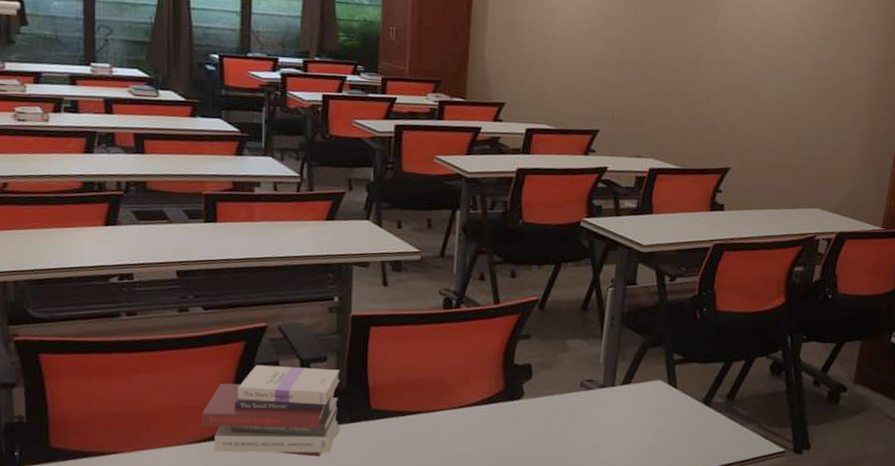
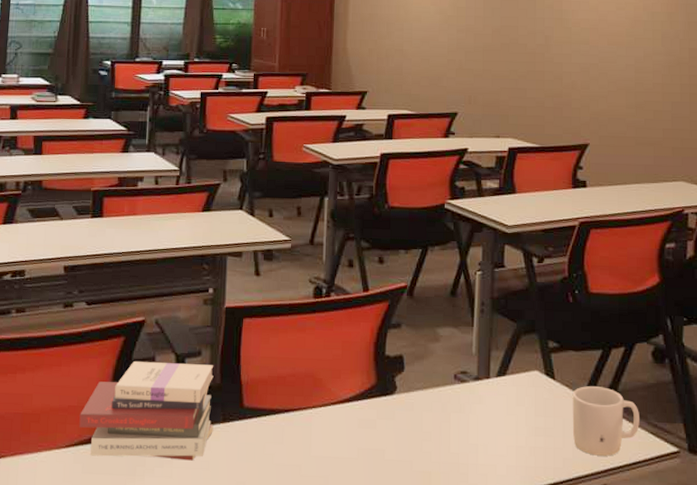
mug: none [689,394,753,455] -> present [572,386,639,456]

